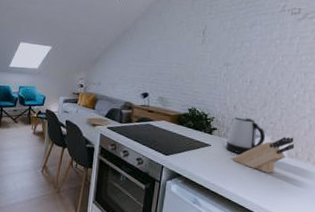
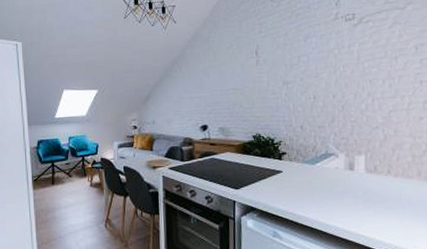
kettle: present [225,116,265,155] -> none [298,136,339,177]
knife block: present [231,136,295,173] -> none [307,150,372,193]

